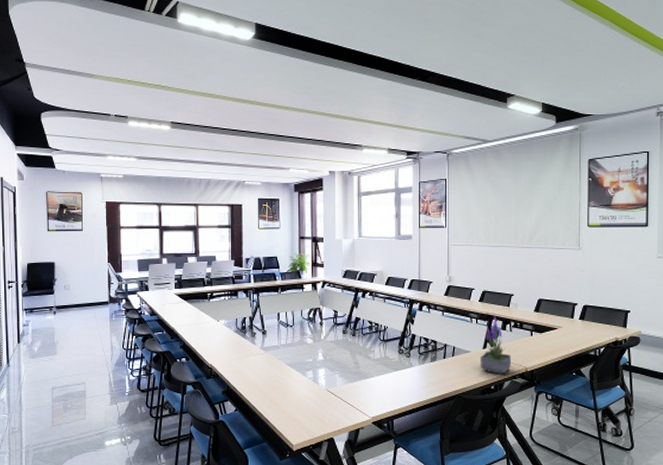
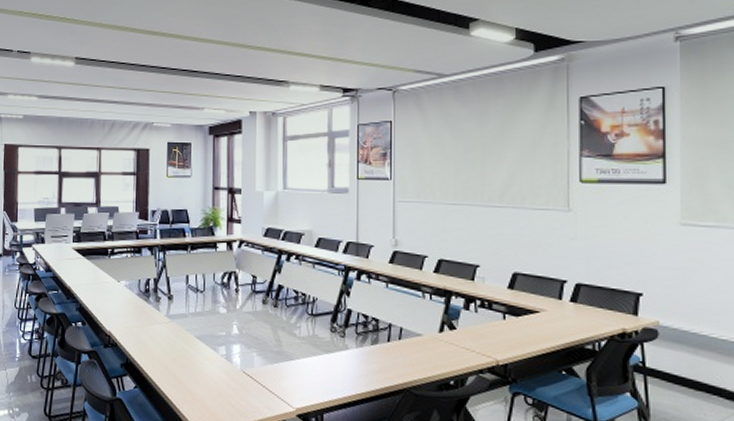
potted plant: present [480,316,511,374] -> none [435,292,476,367]

